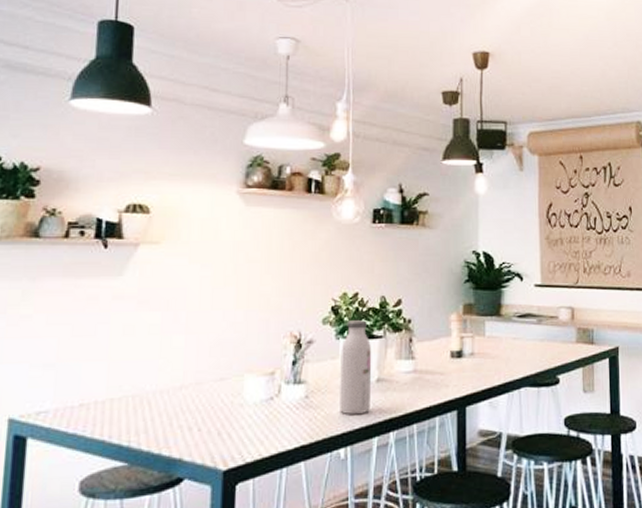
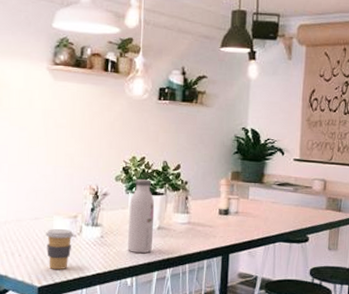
coffee cup: none [233,391,271,445] -> present [45,229,74,269]

